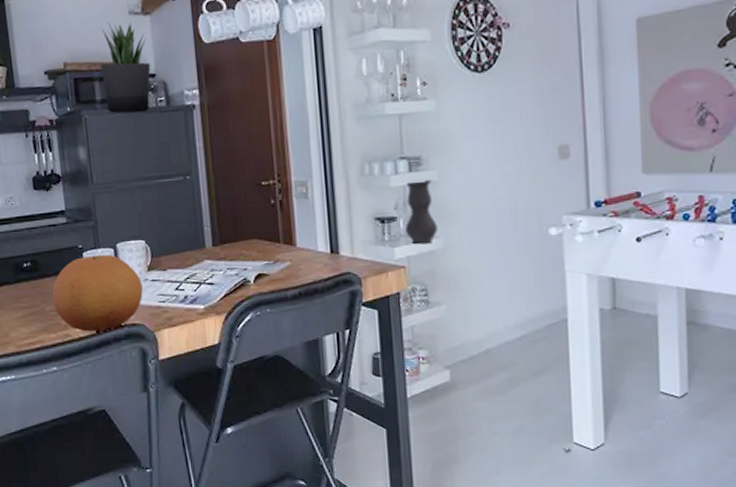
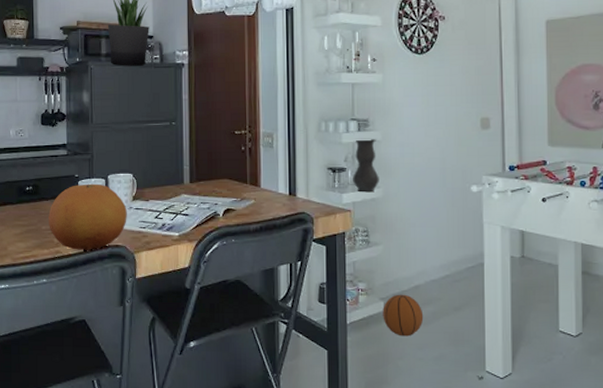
basketball: none [448,360,498,409] -> present [383,294,424,337]

